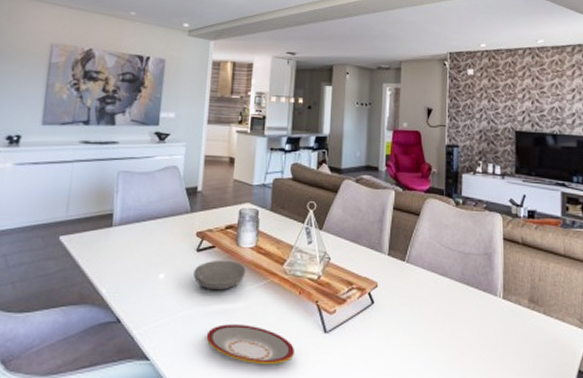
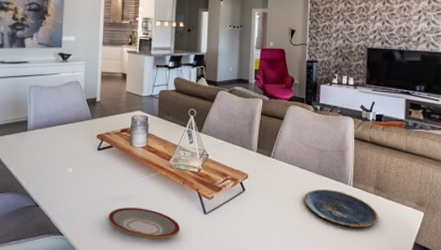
bowl: present [193,260,246,291] -> none [96,157,139,181]
plate: none [445,302,534,352] -> present [304,189,378,228]

